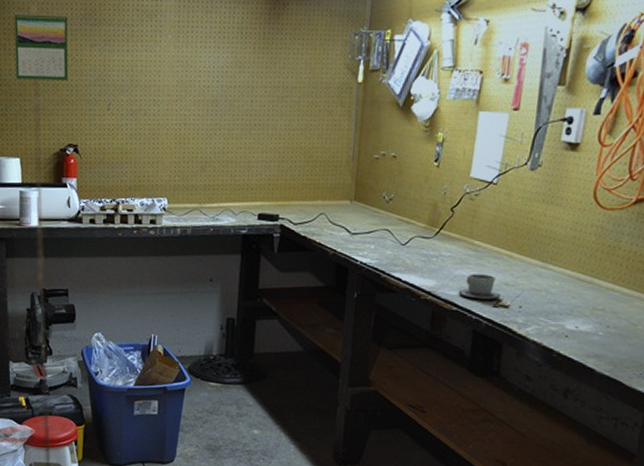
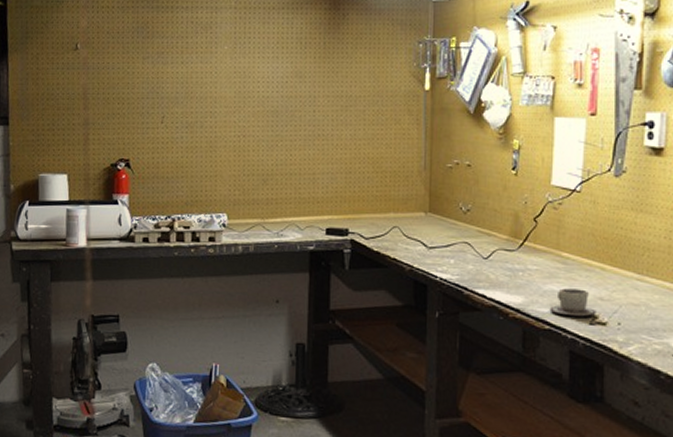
calendar: present [14,12,69,80] -> none [62,25,120,93]

